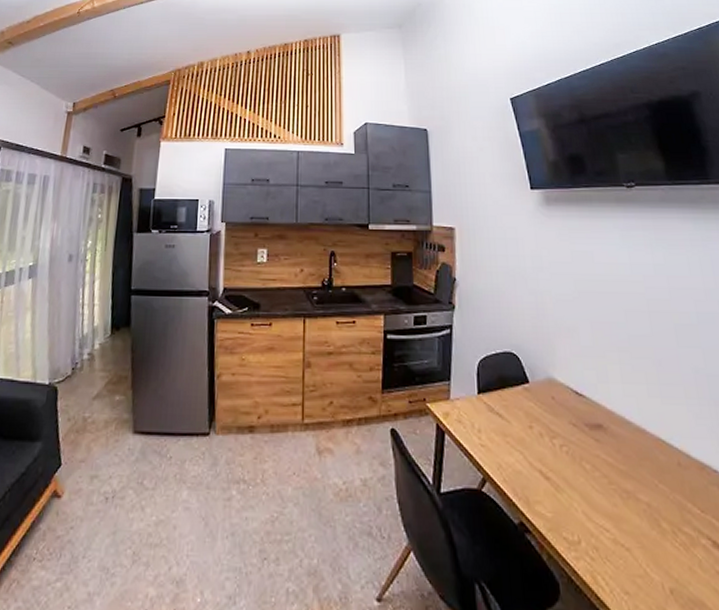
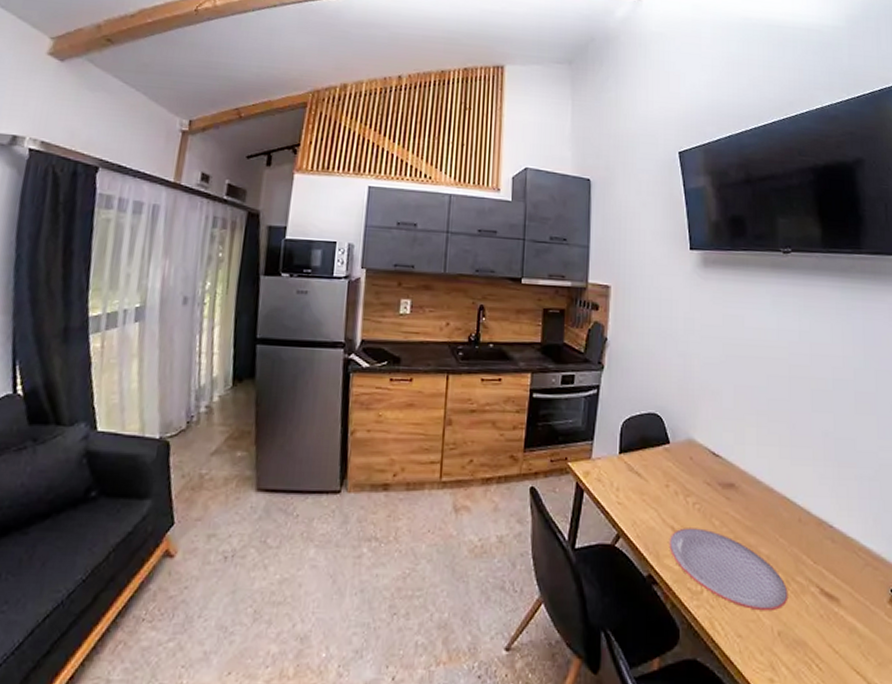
plate: none [538,472,677,566] -> present [669,528,788,612]

